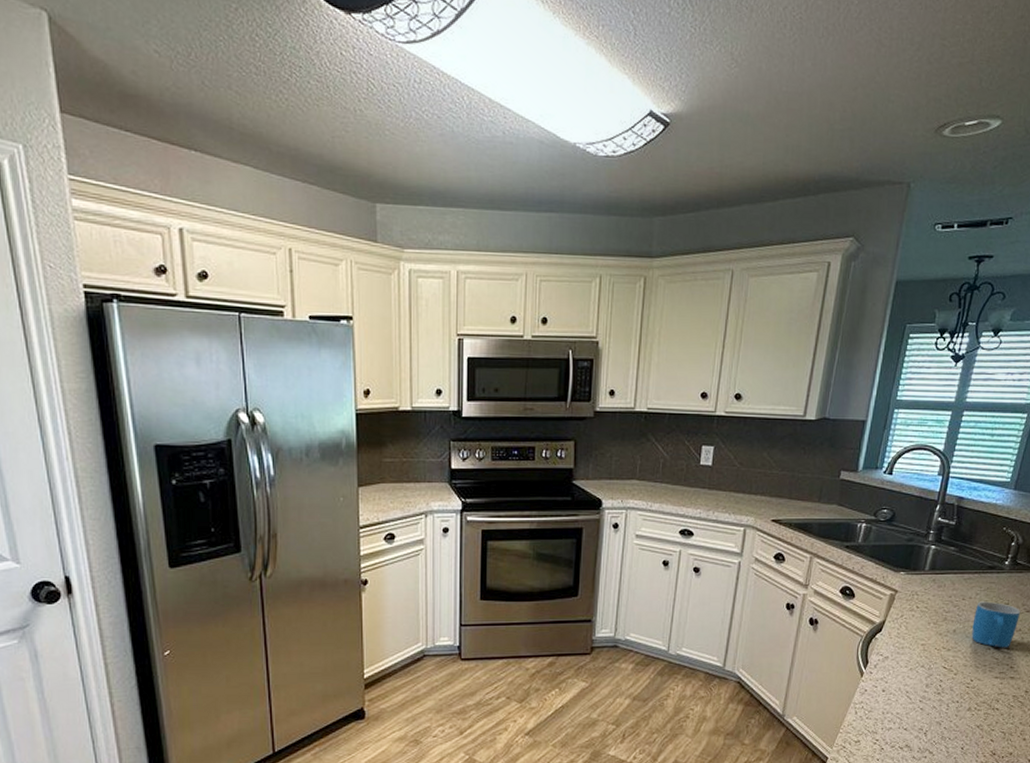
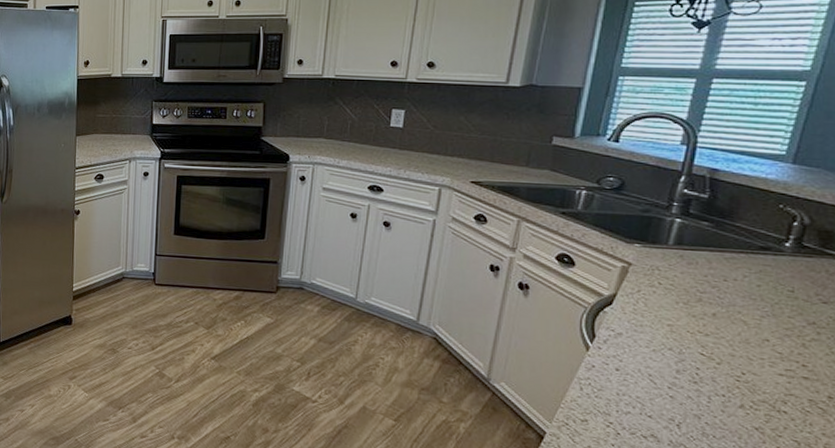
mug: present [971,601,1020,648] -> none [740,285,812,342]

